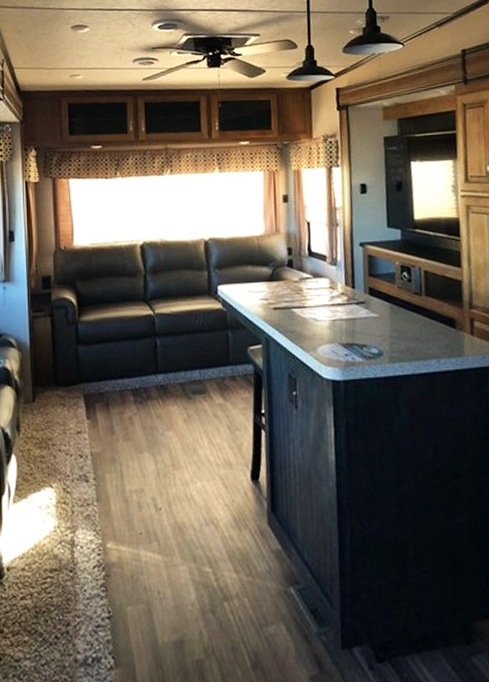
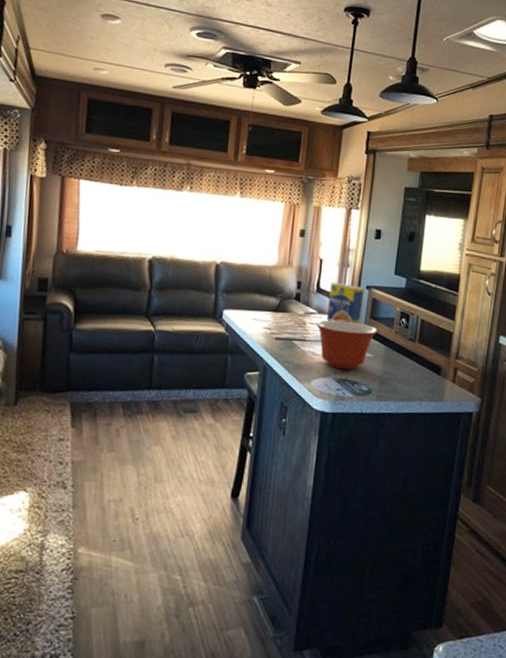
mixing bowl: none [313,282,380,333] -> present [316,319,378,370]
legume: none [321,243,360,285] -> present [326,282,365,325]

